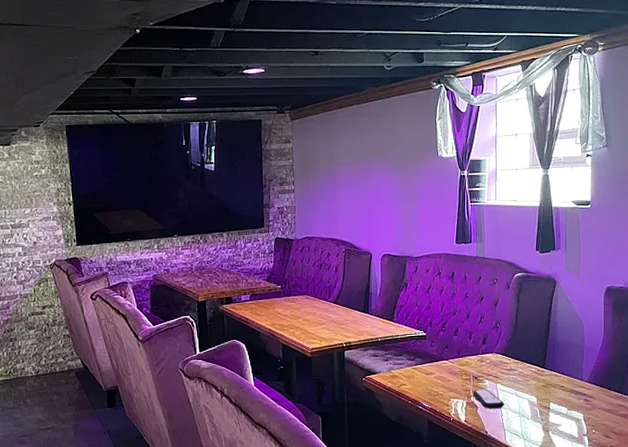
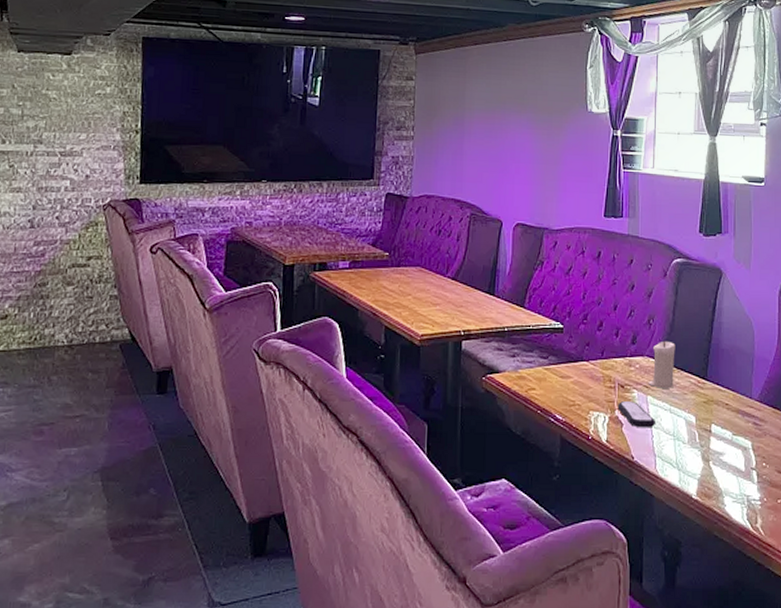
candle: none [497,339,519,378] -> present [648,340,675,389]

